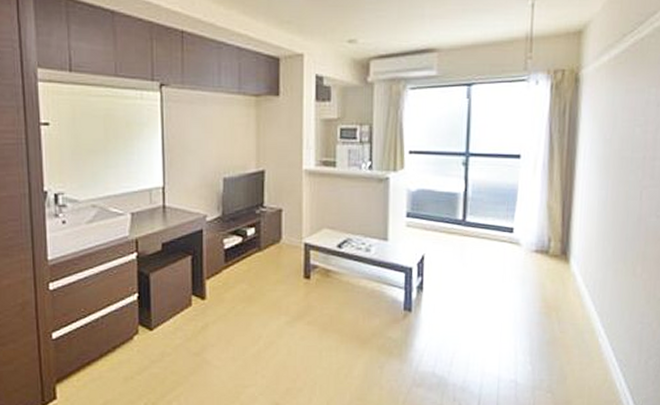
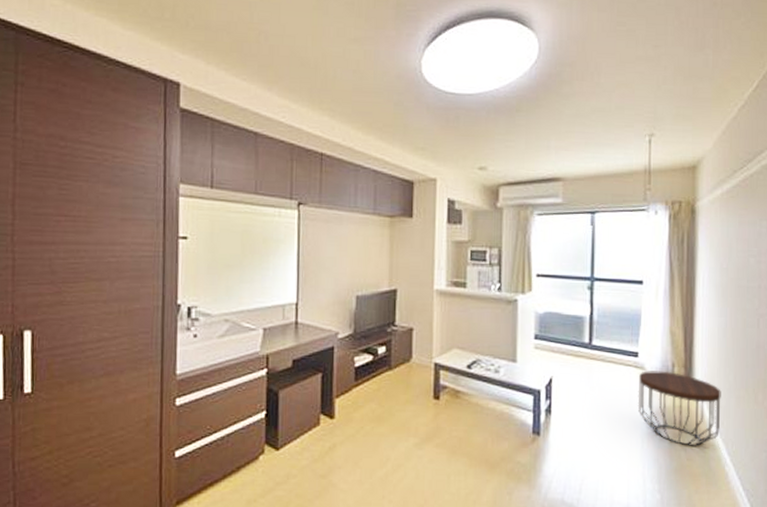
side table: none [511,246,599,319] -> present [637,371,721,446]

